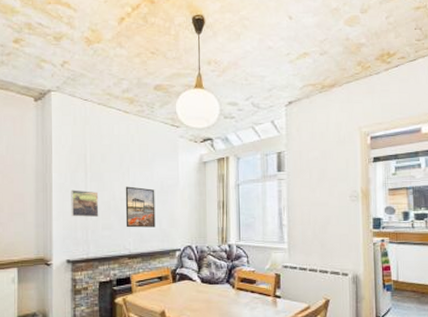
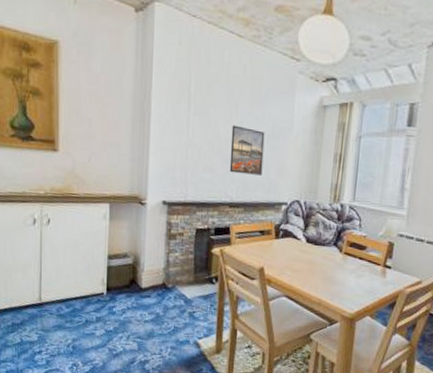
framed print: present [71,190,99,218] -> none [170,122,202,158]

